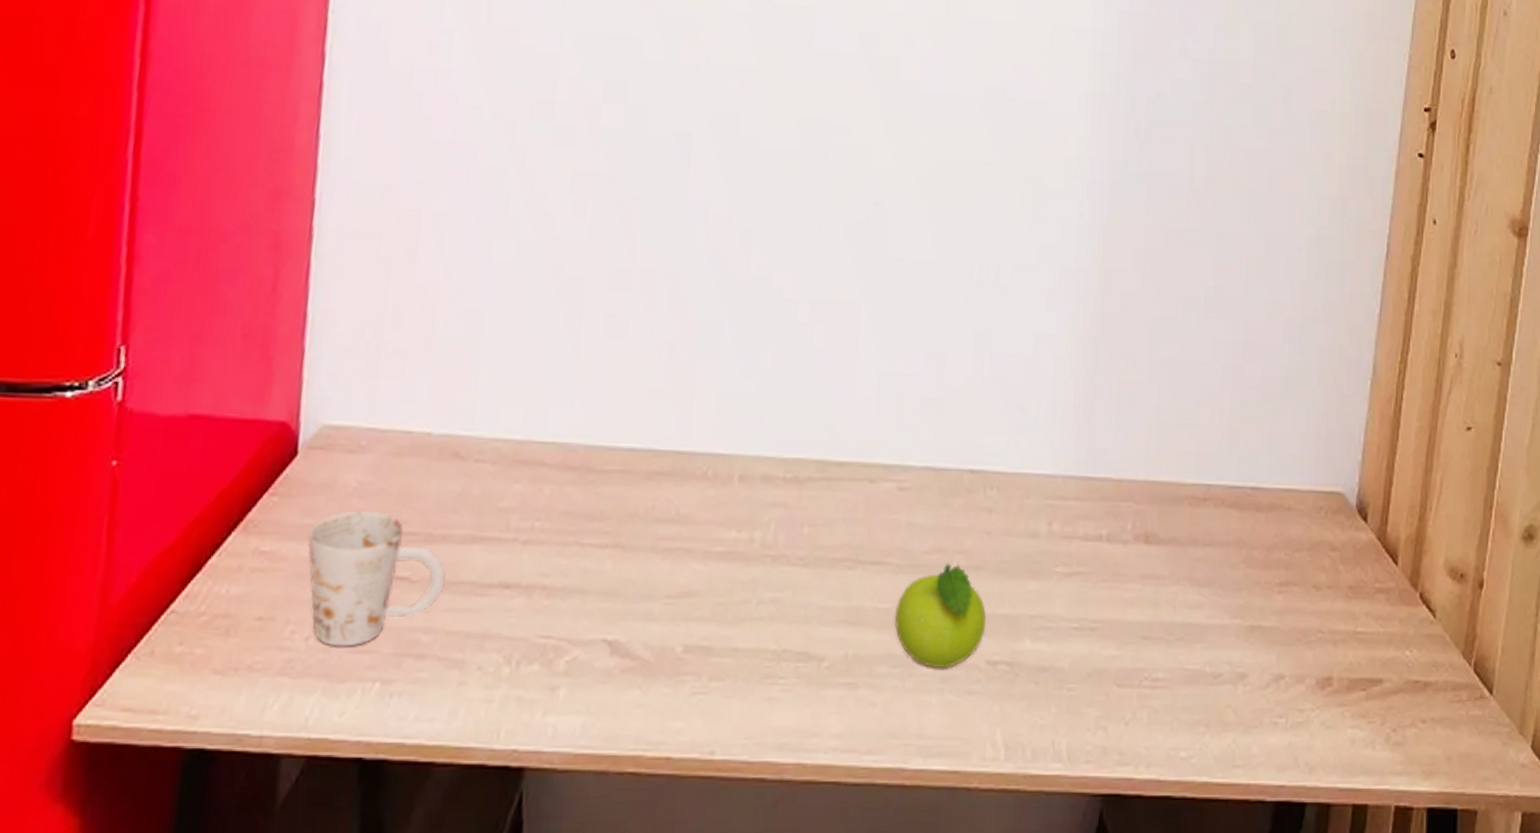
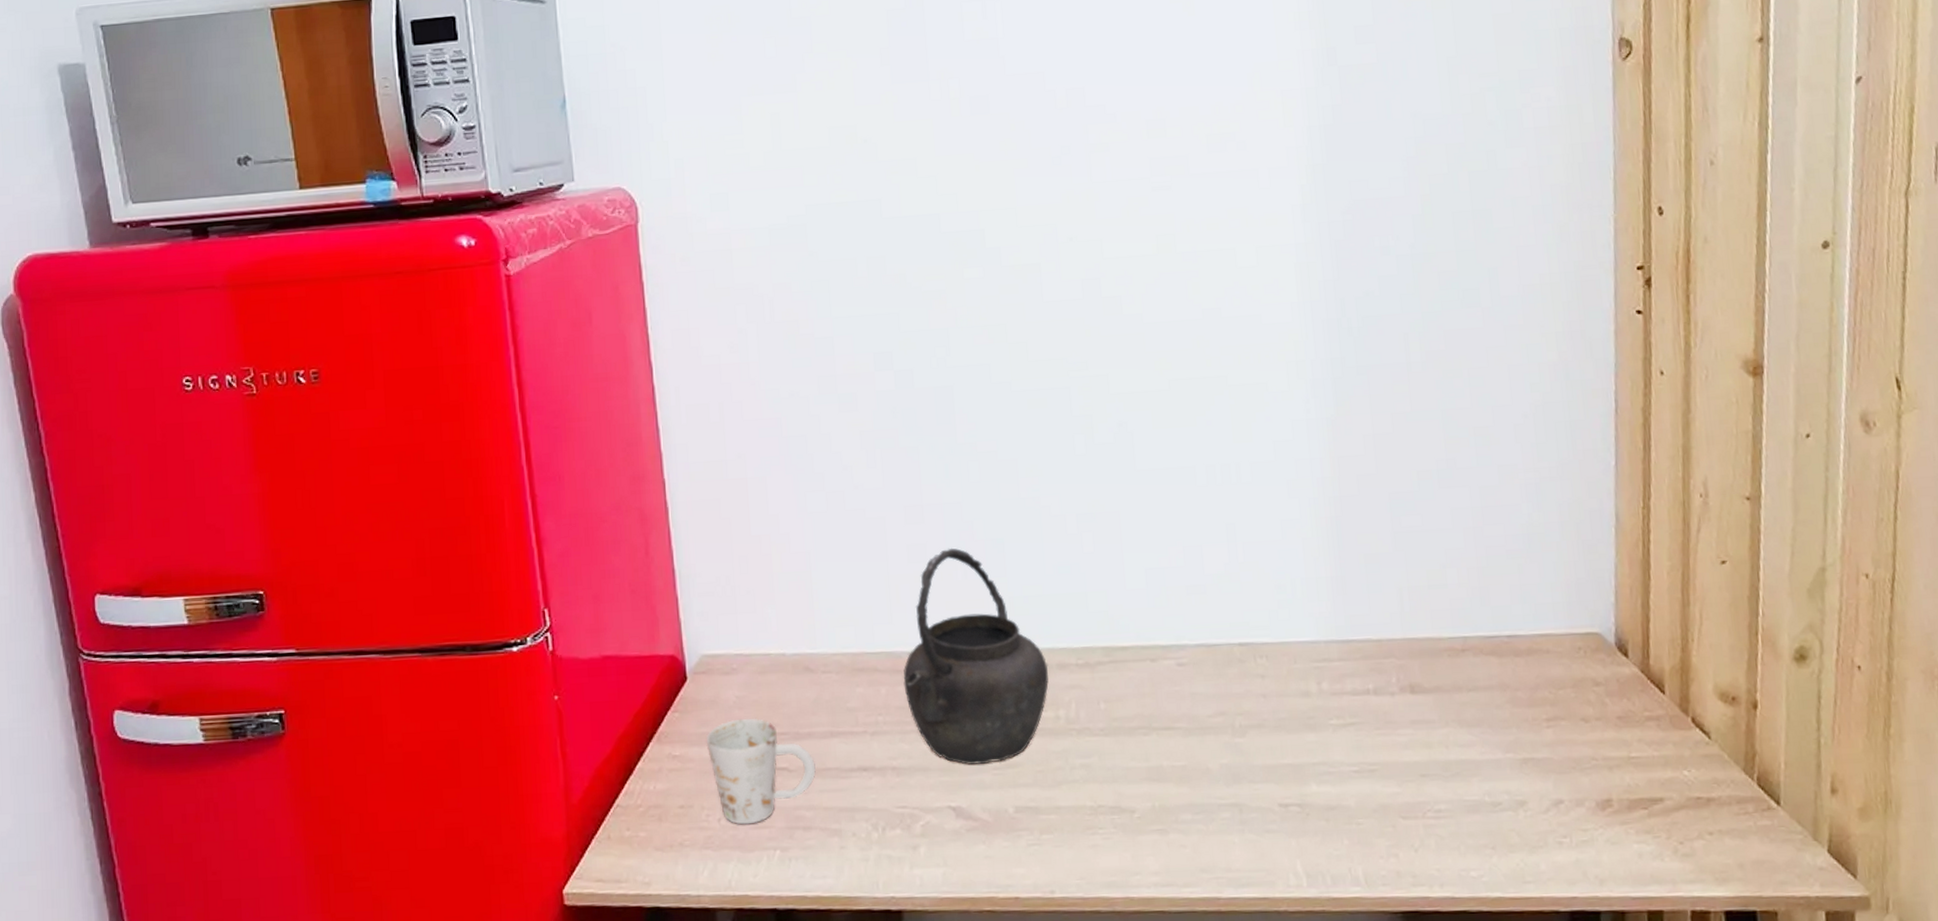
kettle: none [573,324,751,590] -> present [903,548,1049,765]
fruit: present [894,563,987,668] -> none [1191,724,1274,813]

